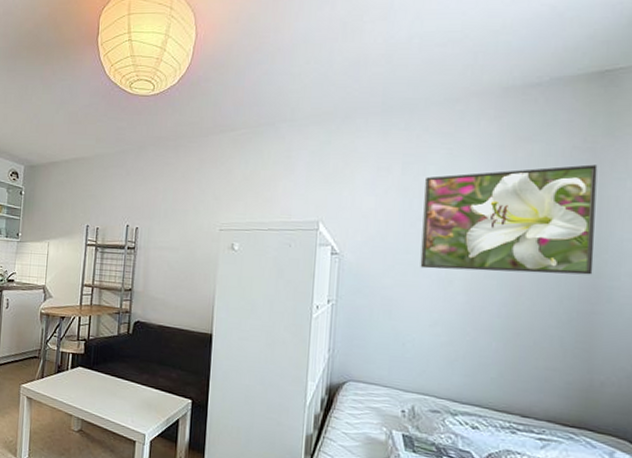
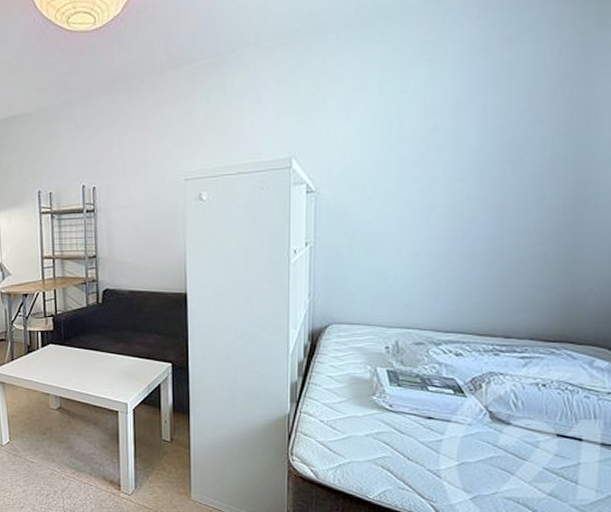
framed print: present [420,164,598,275] -> none [401,61,588,197]

